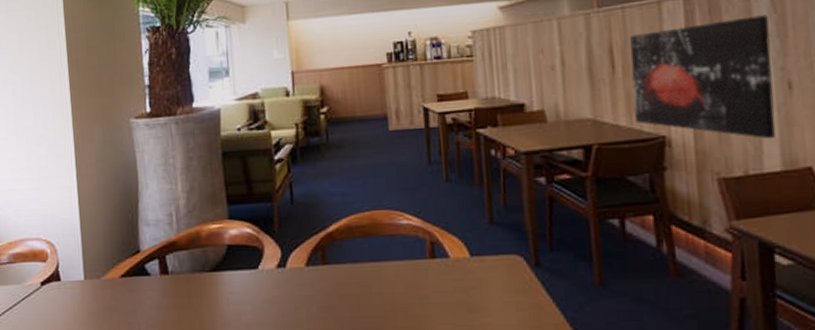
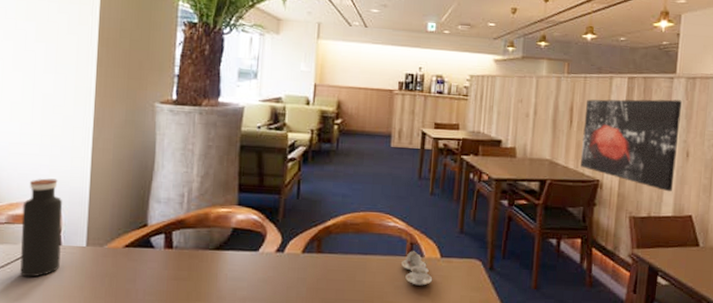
water bottle: none [20,212,62,317] -> present [20,178,63,277]
cup set: none [423,251,465,293] -> present [401,251,433,286]

